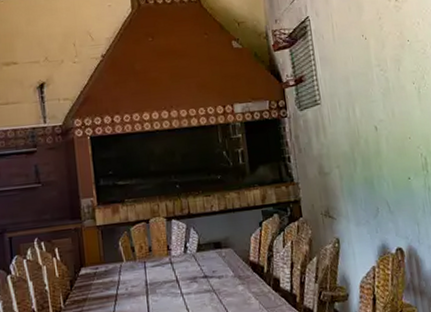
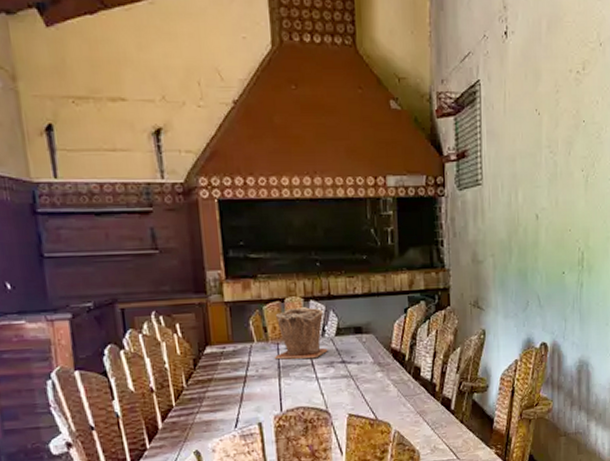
plant pot: none [141,226,191,278] -> present [274,307,328,360]

